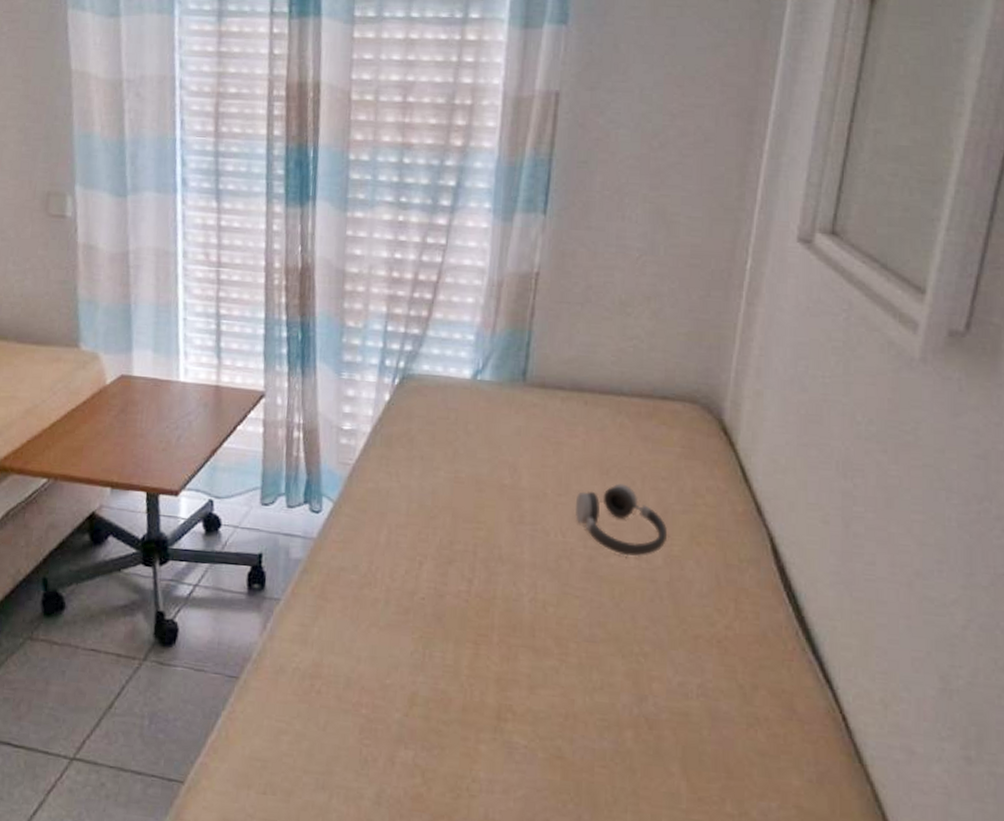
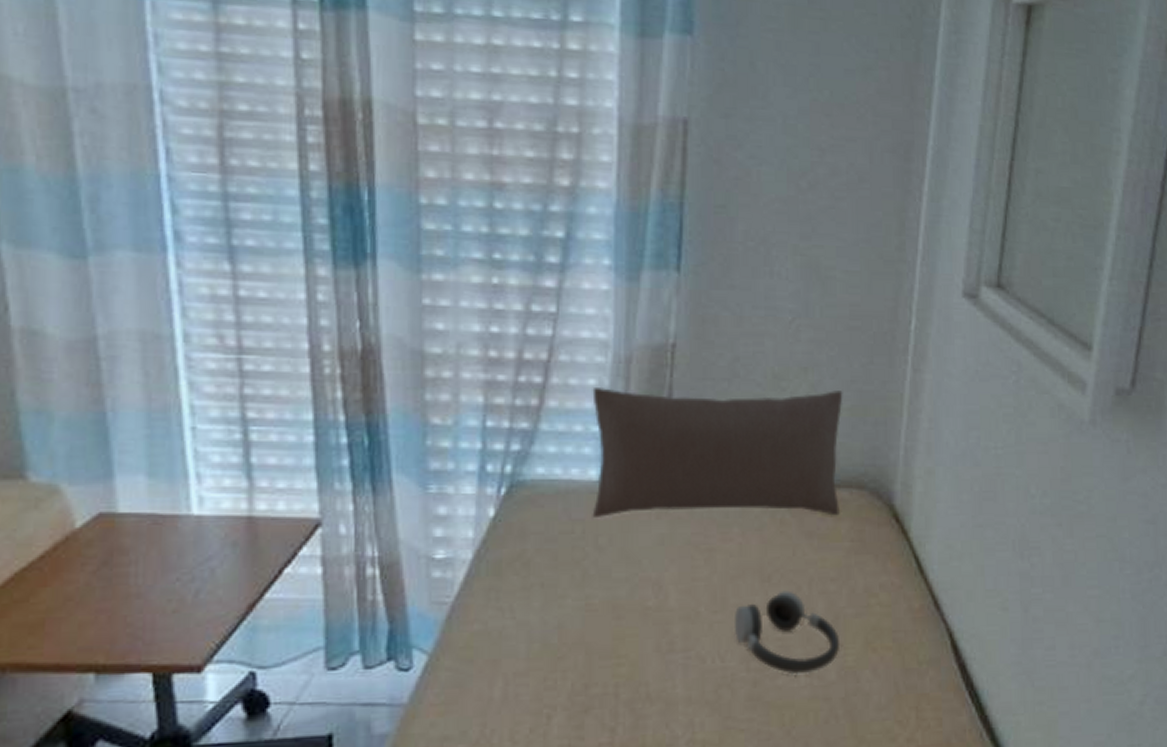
pillow: none [464,304,681,424] -> present [592,386,843,517]

